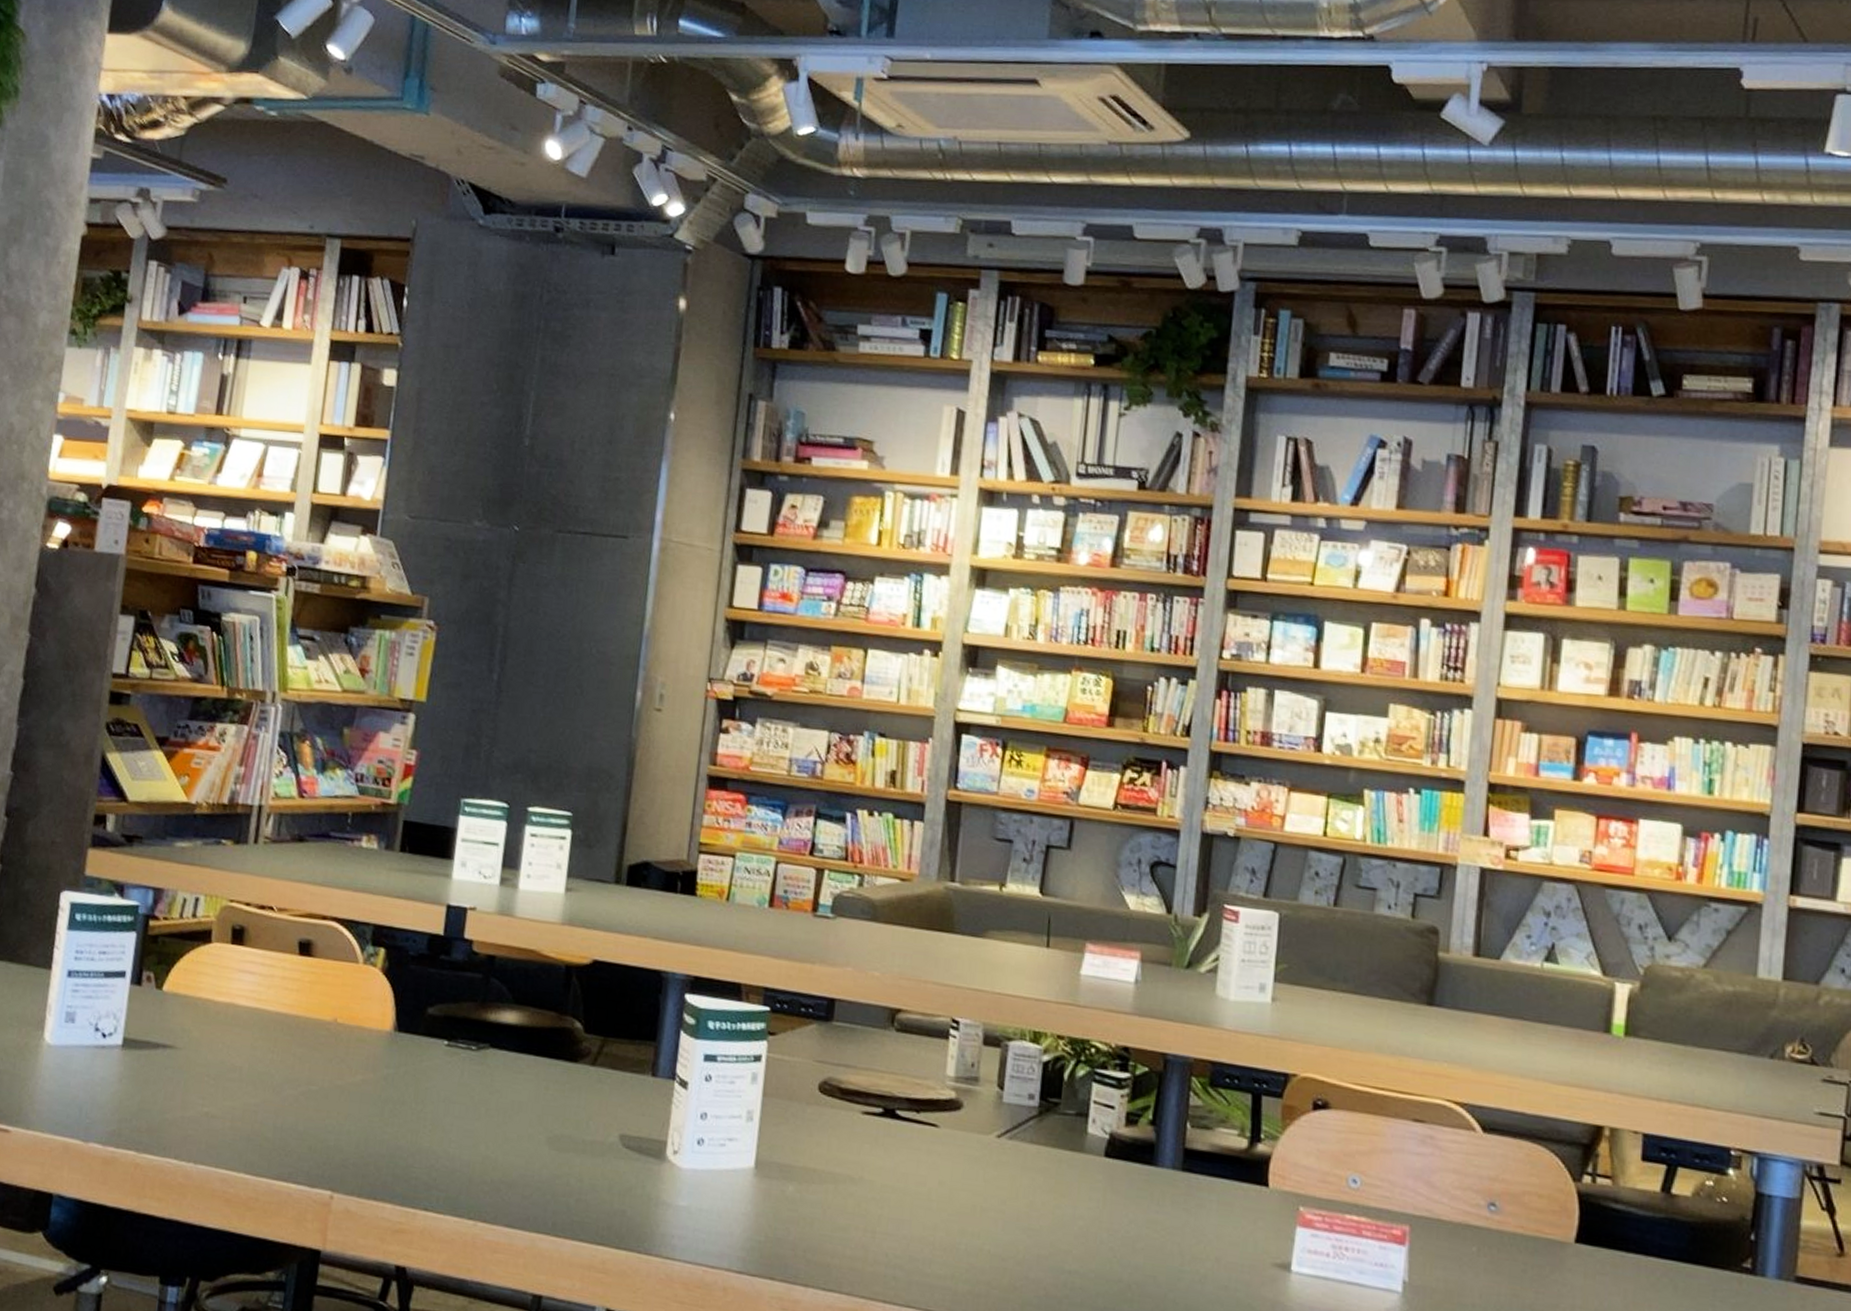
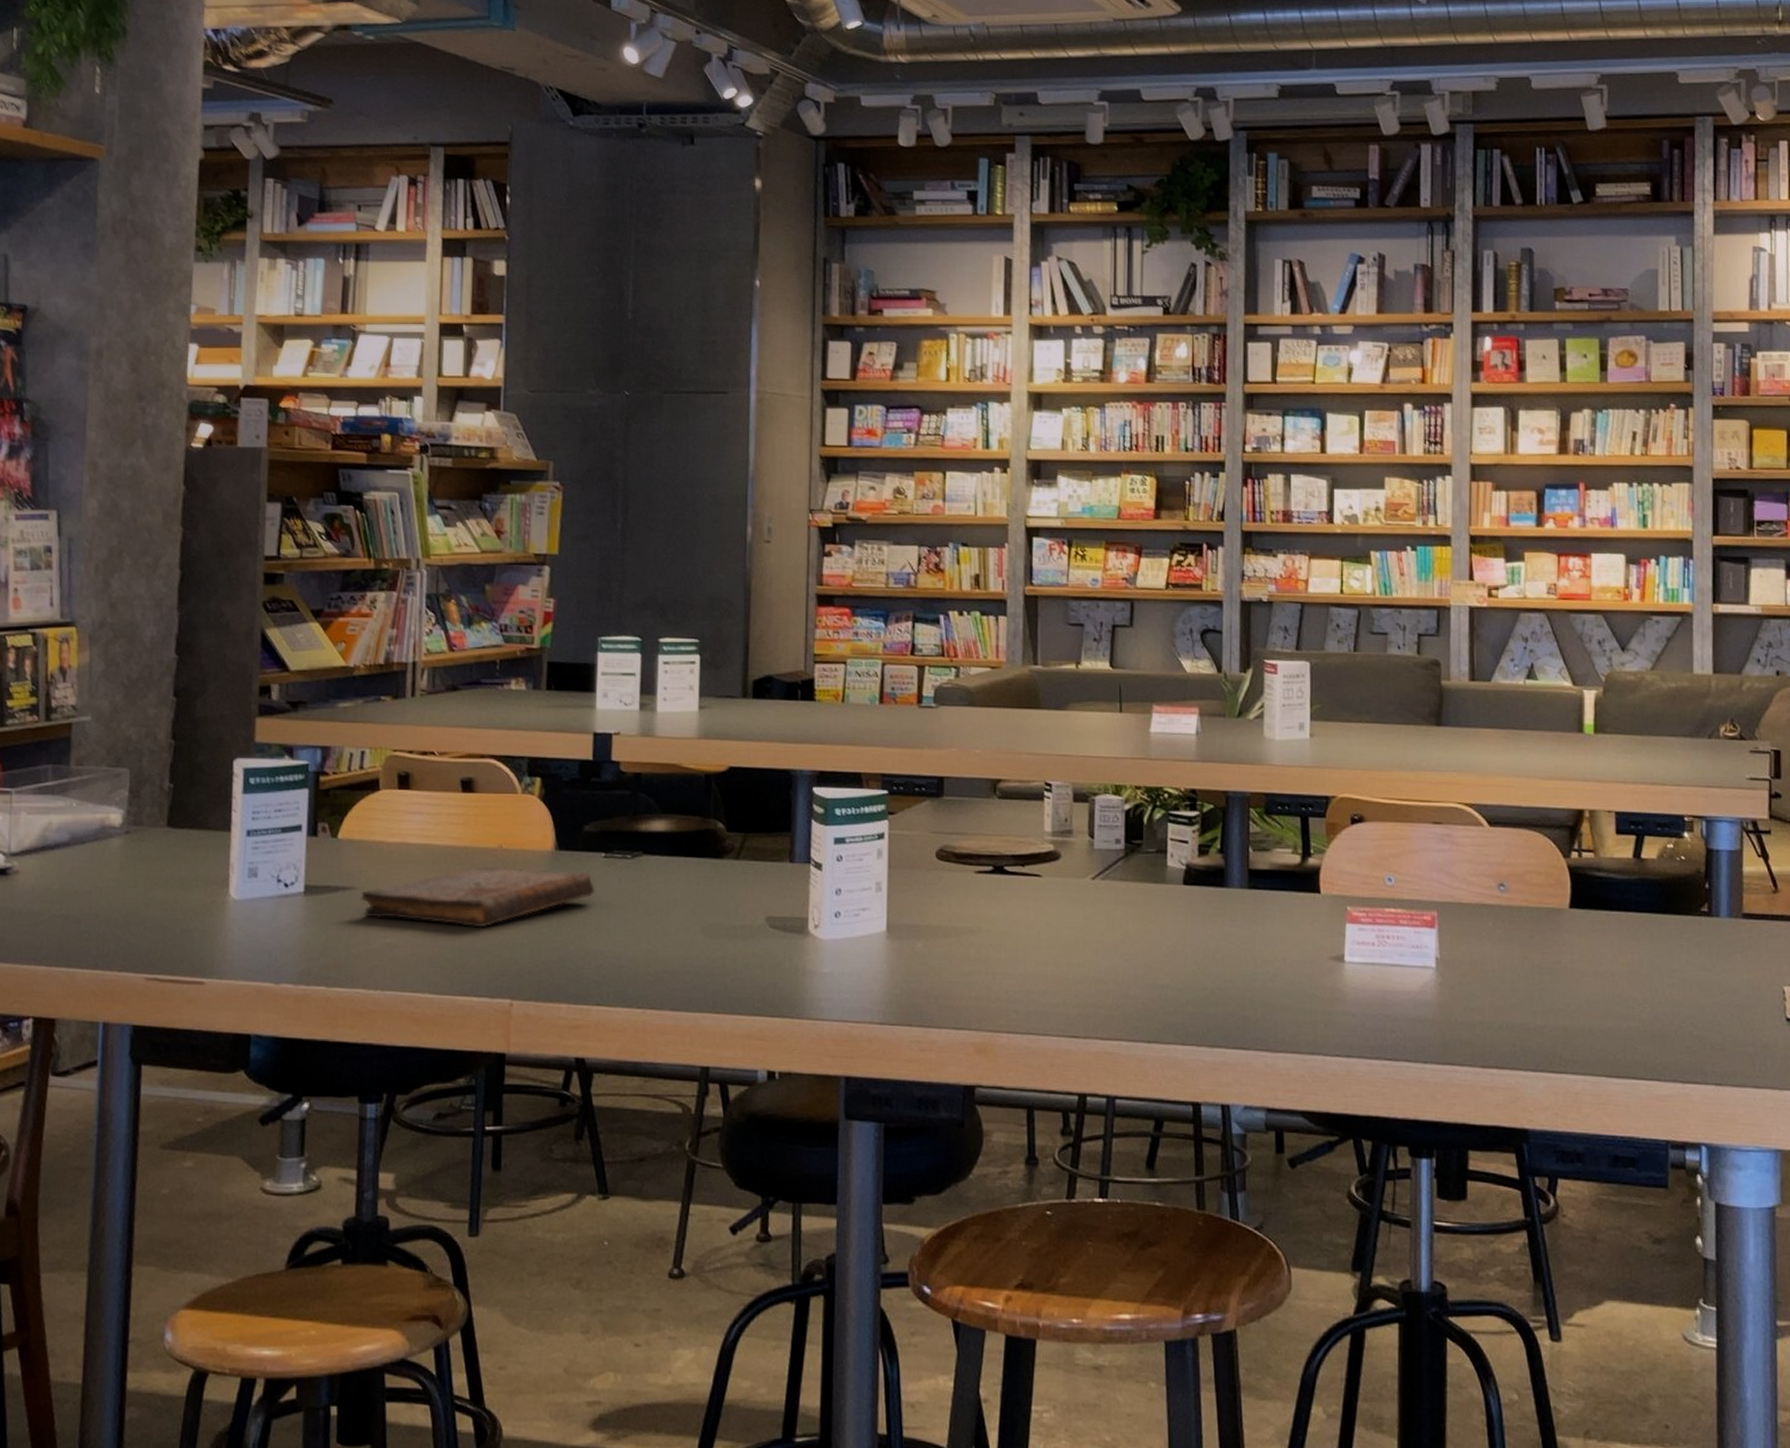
book: none [180,1039,434,1108] -> present [360,866,595,928]

